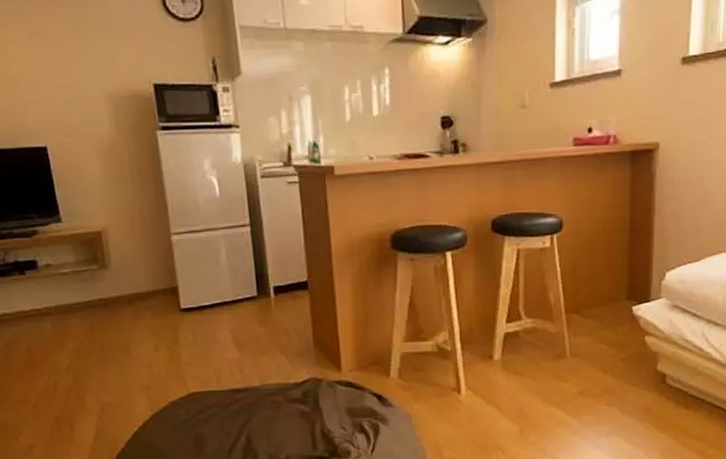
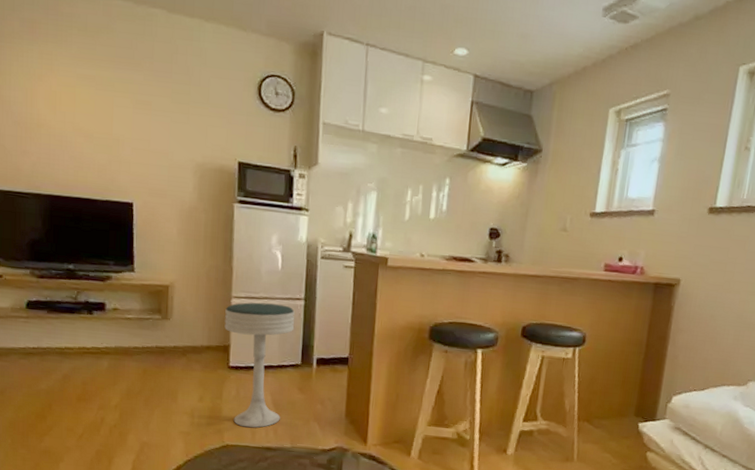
stool: none [166,234,245,372] -> present [224,302,295,428]

